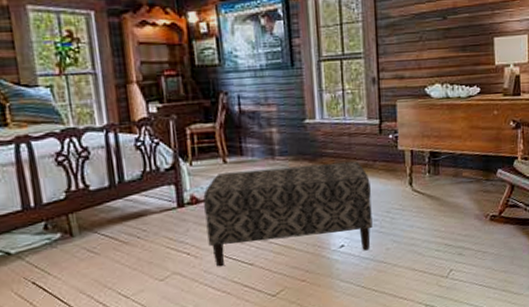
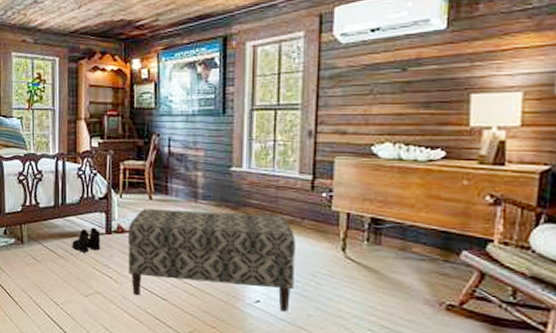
boots: none [137,202,174,233] -> present [72,227,101,253]

